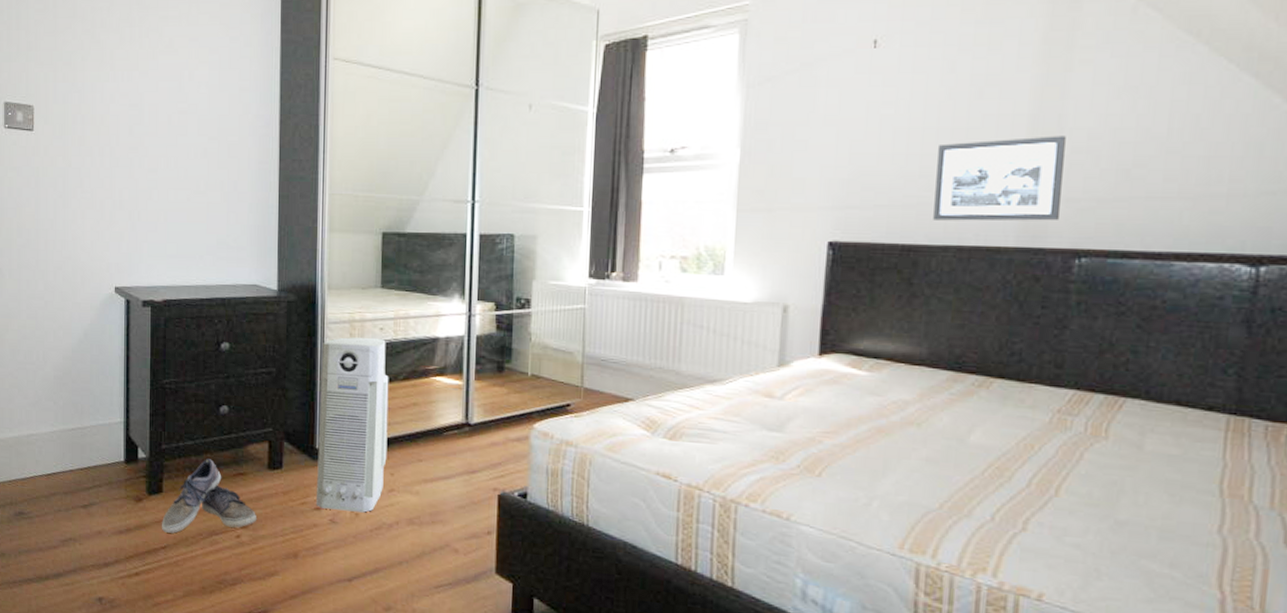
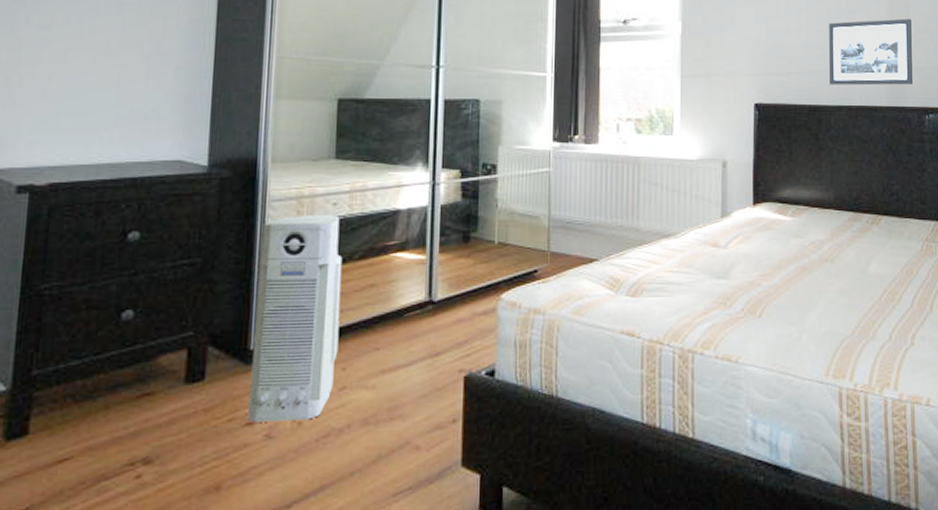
shoe: present [162,459,256,533] -> none [24,380,166,489]

